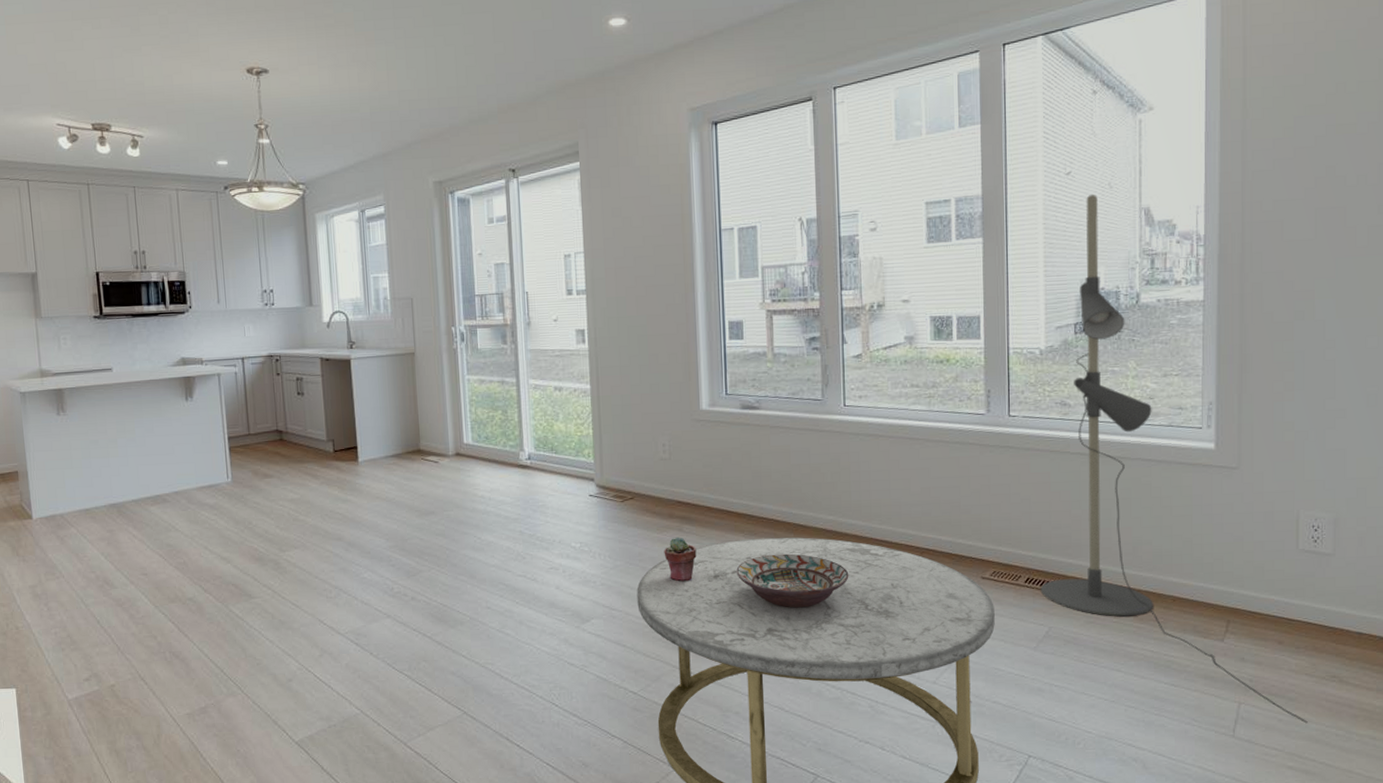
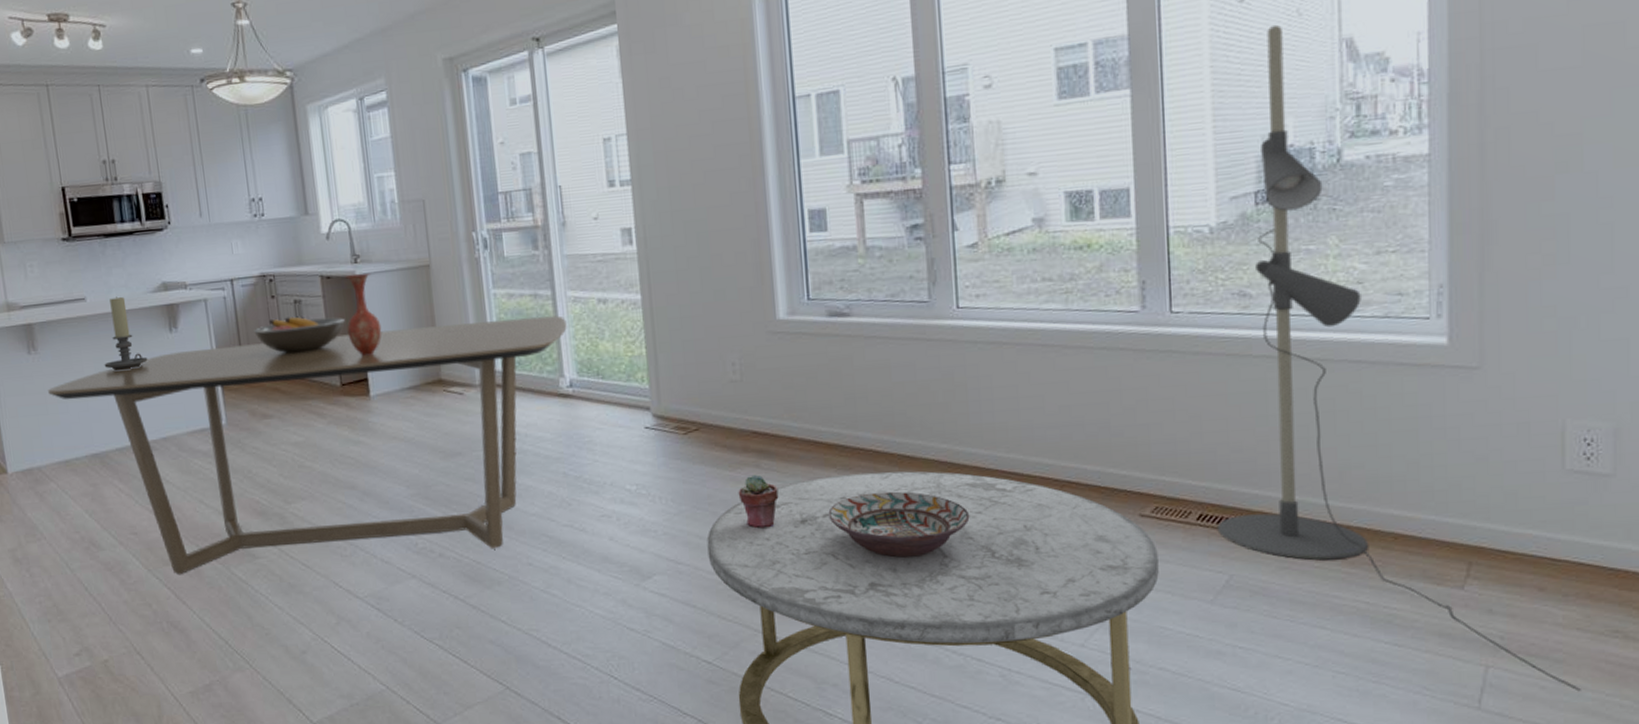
dining table: none [74,399,528,611] -> present [48,315,567,574]
candle holder: none [125,368,165,432] -> present [104,296,148,370]
fruit bowl: none [260,392,341,423] -> present [254,316,346,353]
vase: none [341,358,371,428] -> present [345,273,382,357]

